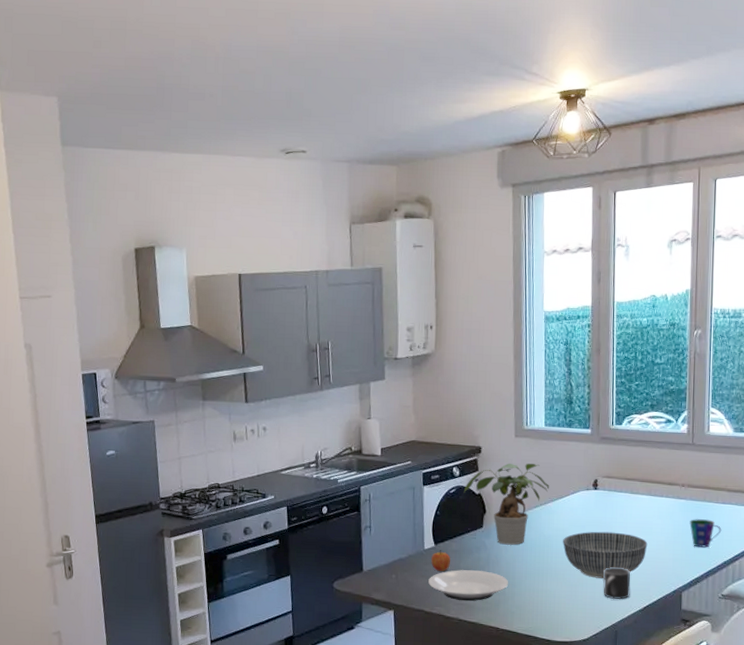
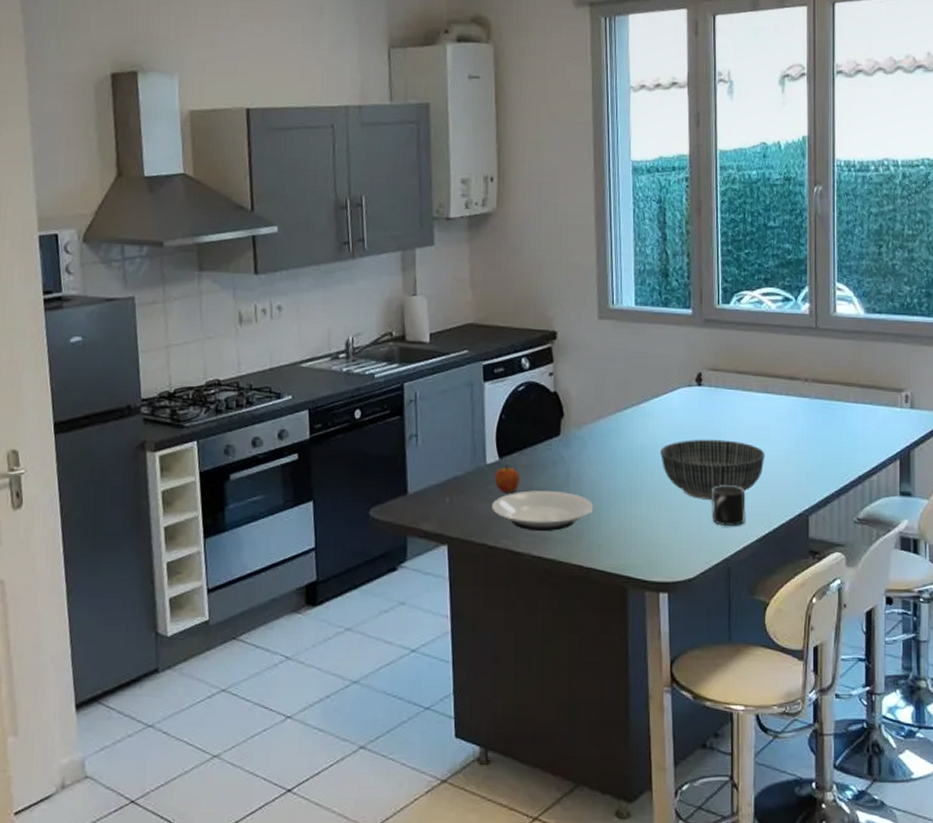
potted plant: present [463,463,549,545] -> none [535,352,642,458]
cup: present [689,519,722,548] -> none [815,422,855,459]

